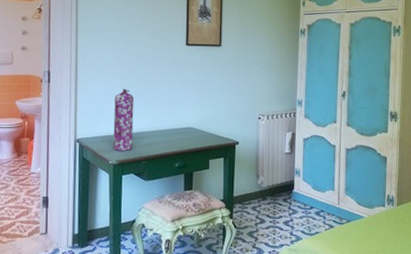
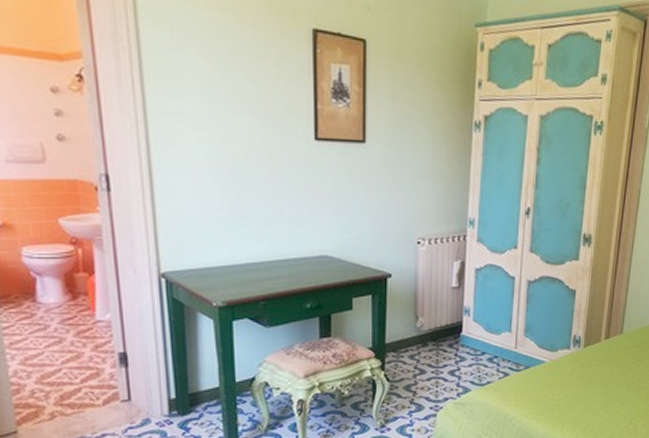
gas cylinder: present [113,89,134,151] -> none [213,202,245,288]

